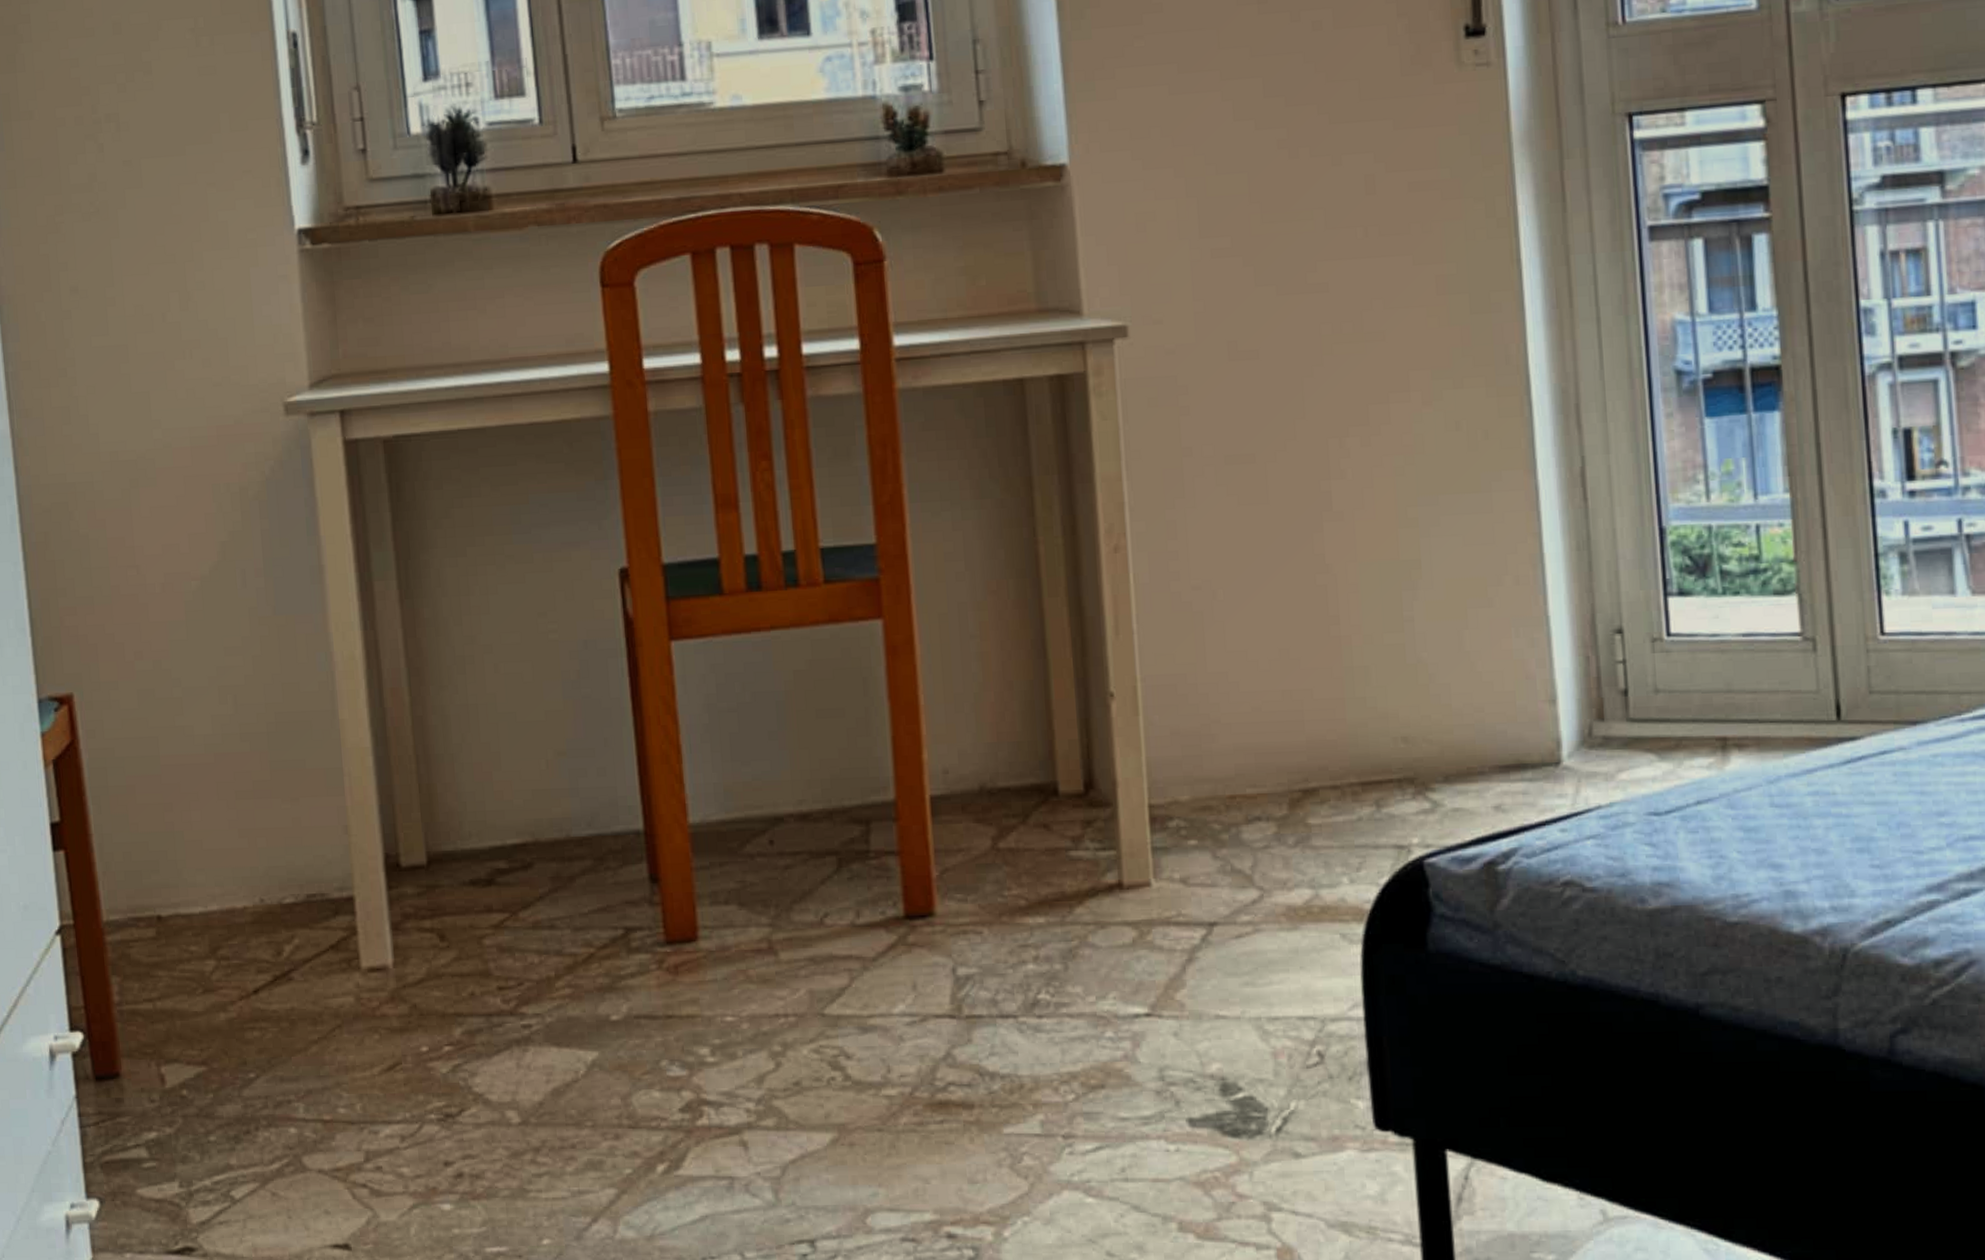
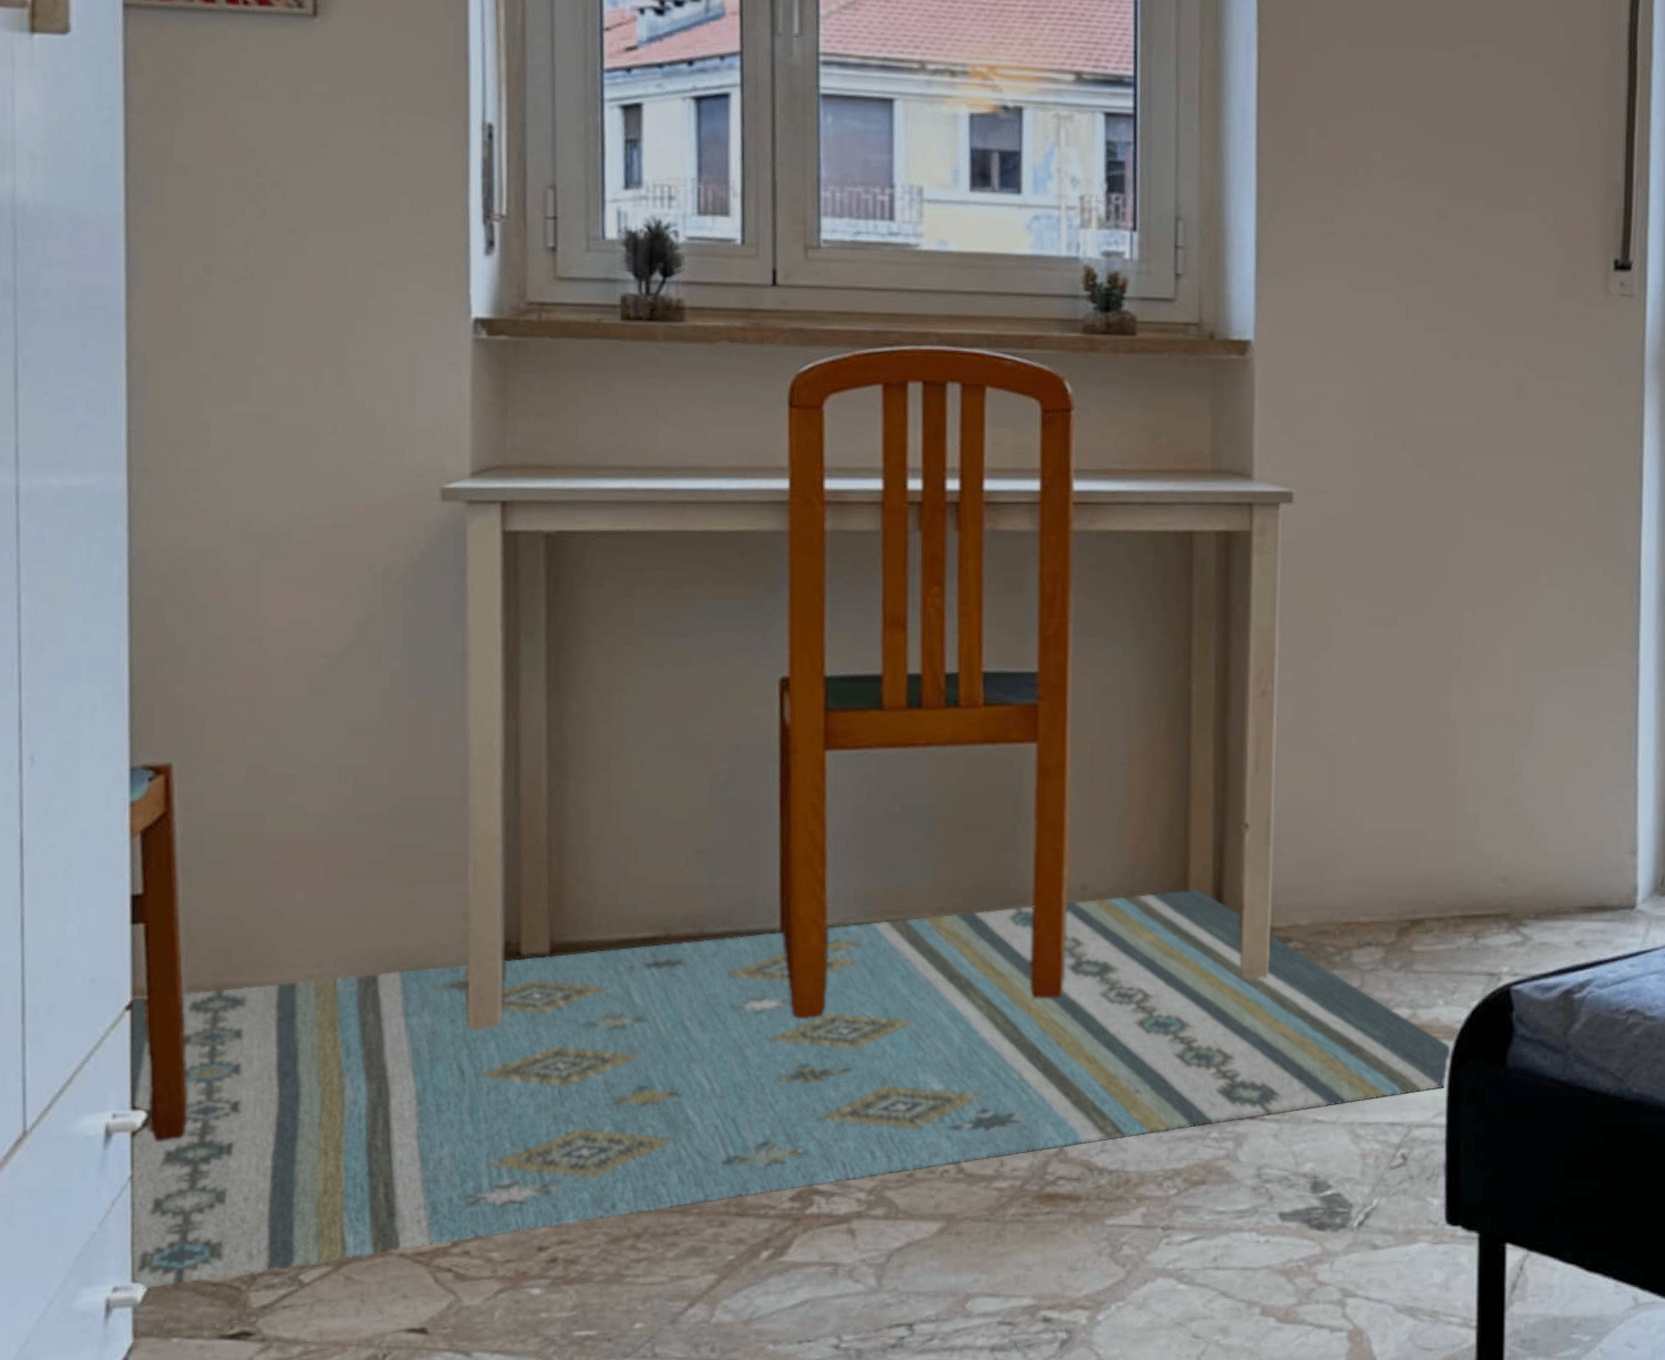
rug: none [60,767,1362,1206] -> present [131,889,1451,1289]

